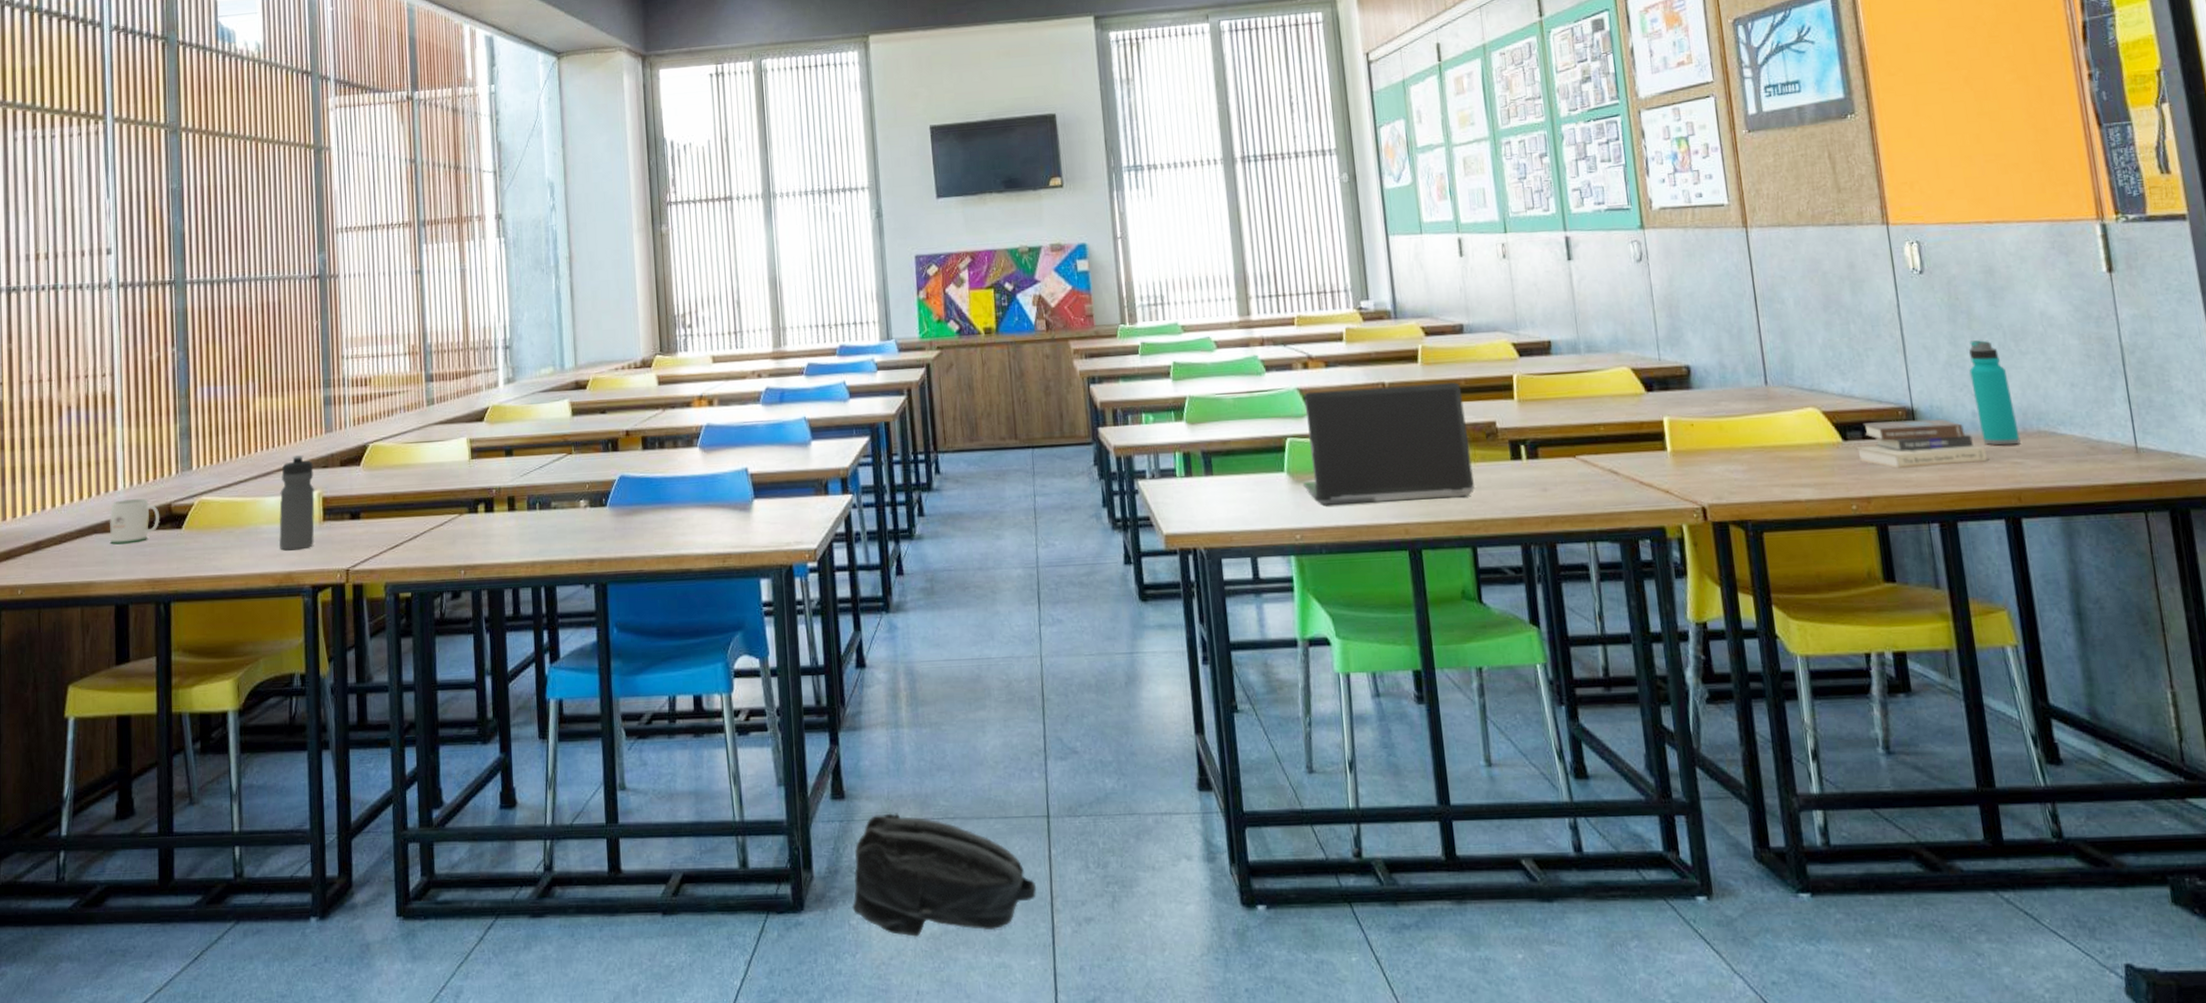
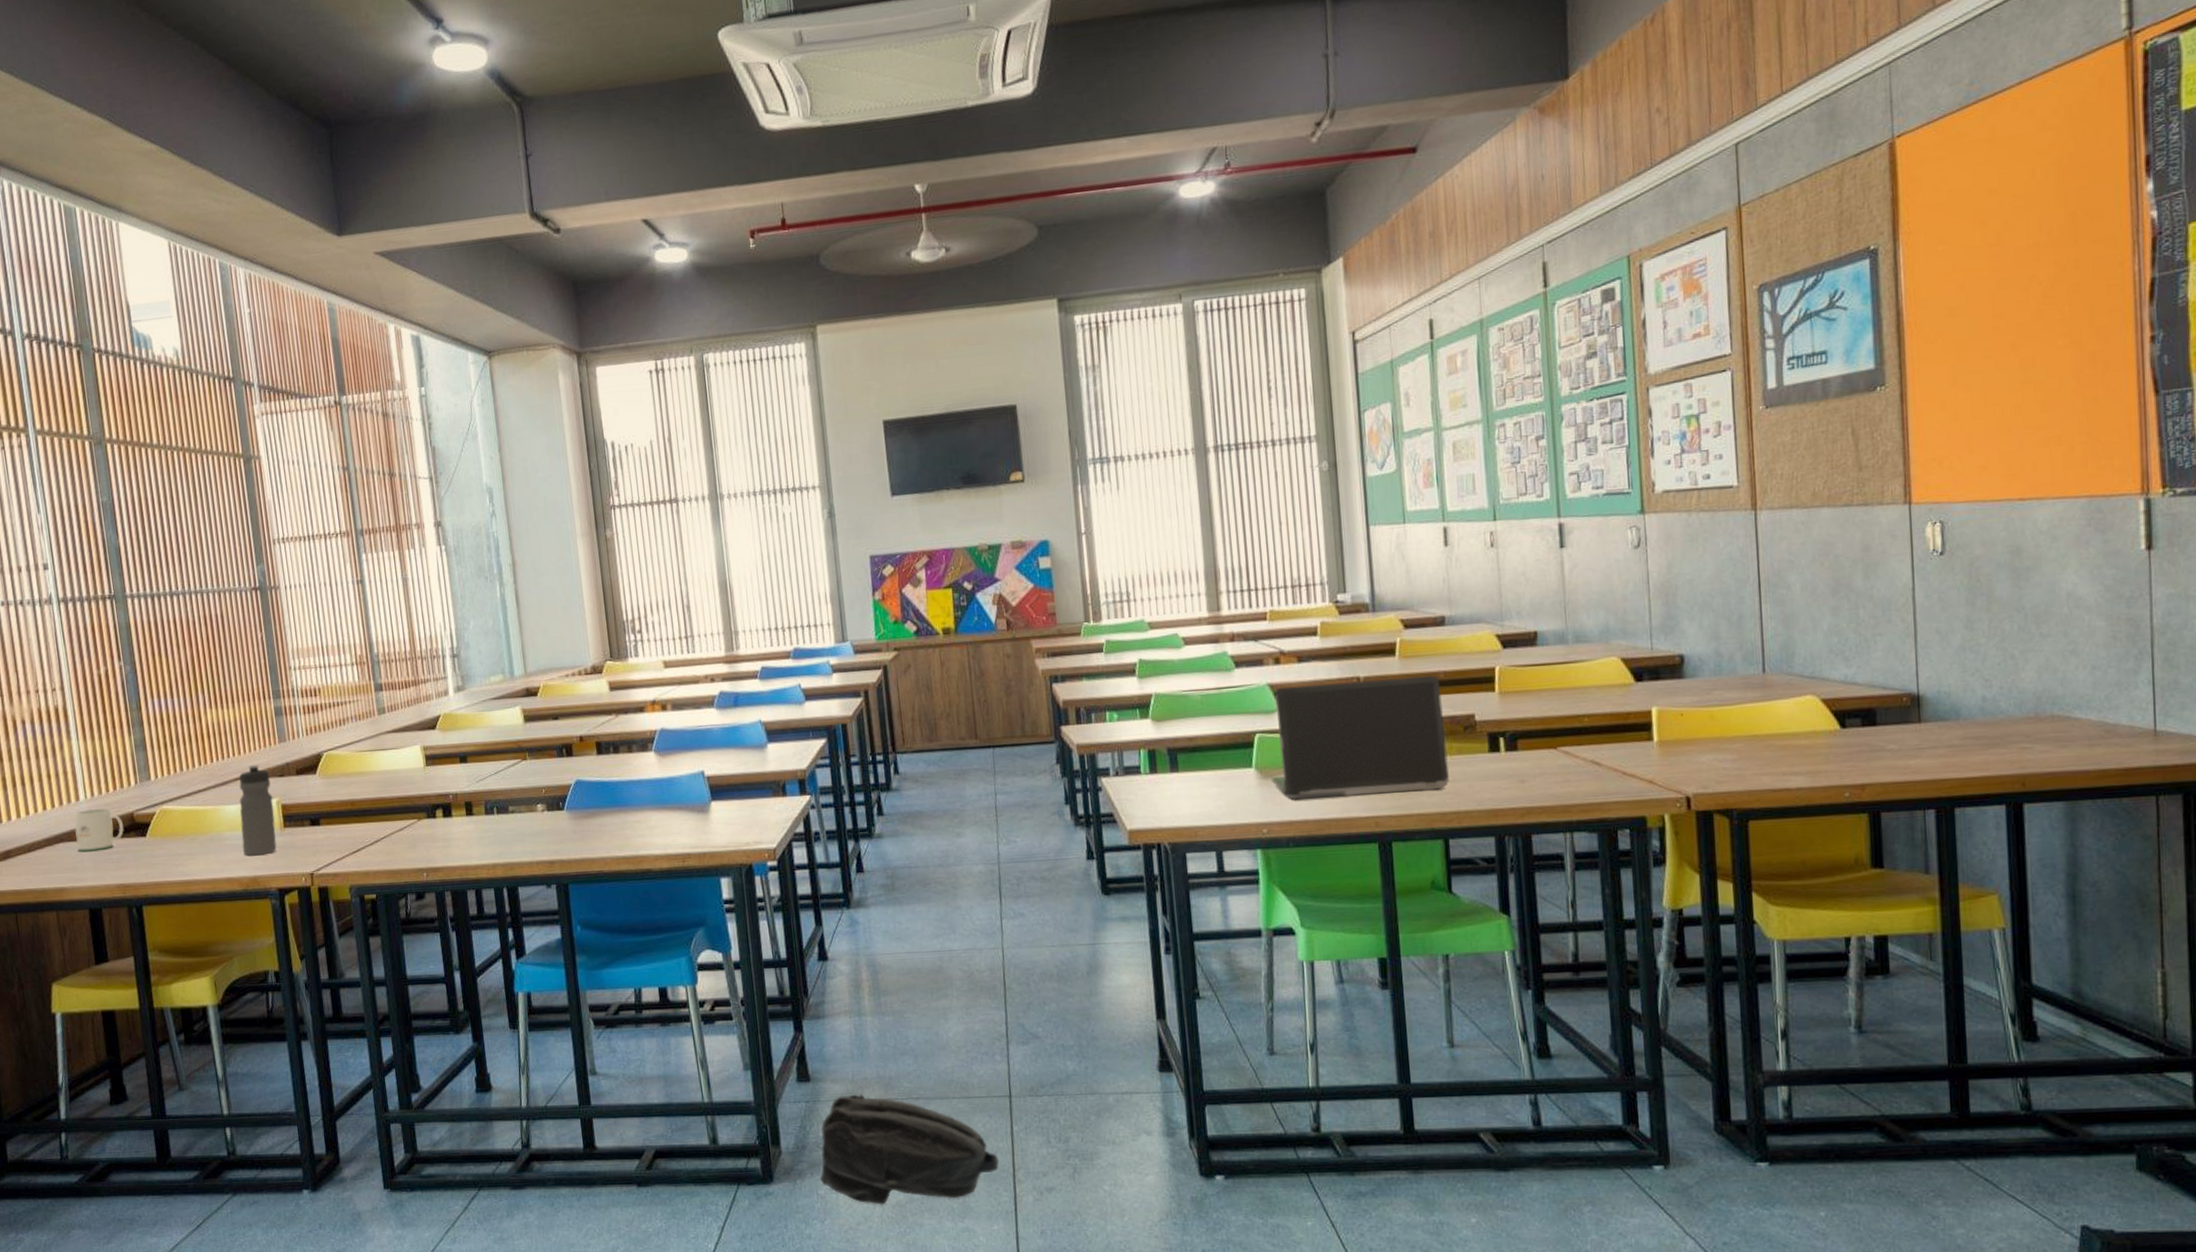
books: present [1856,418,1987,470] -> none [1854,704,1993,756]
water bottle: present [1969,340,2021,446] -> none [1984,623,2031,731]

